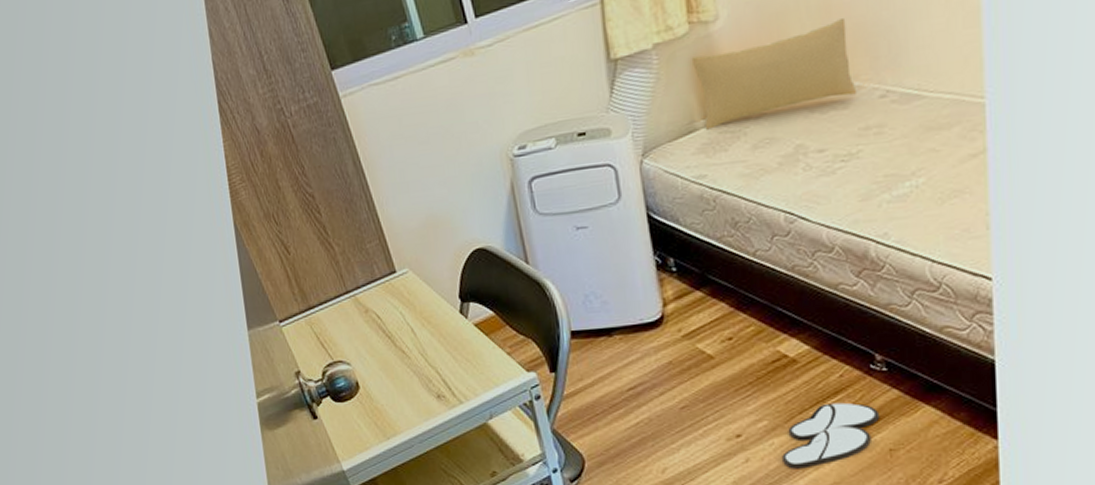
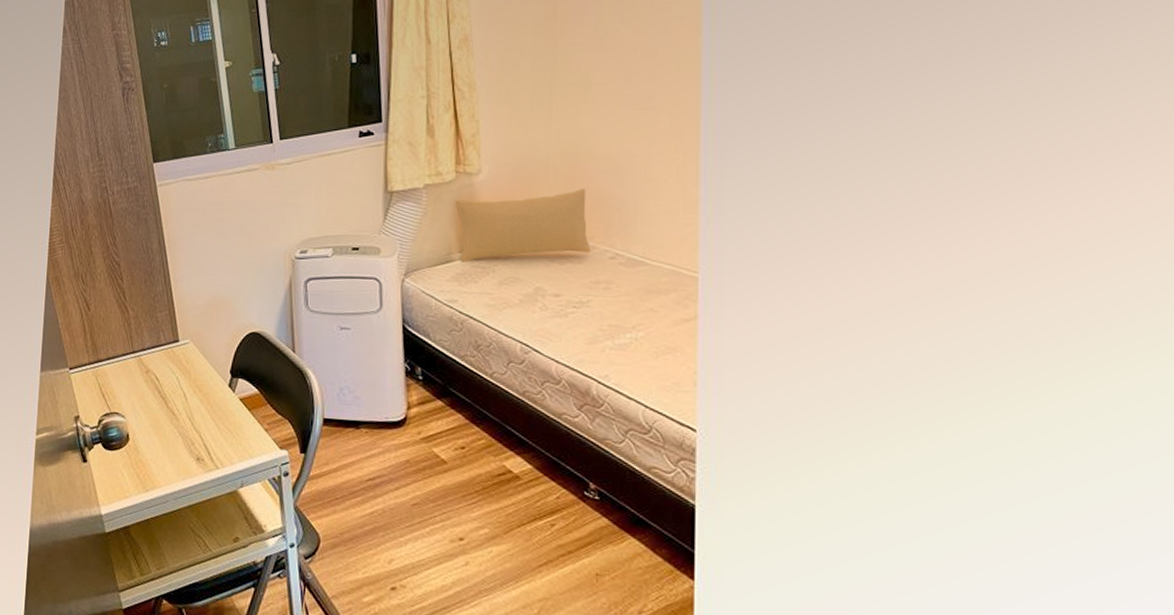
slippers: present [782,402,879,469] -> none [499,521,589,580]

